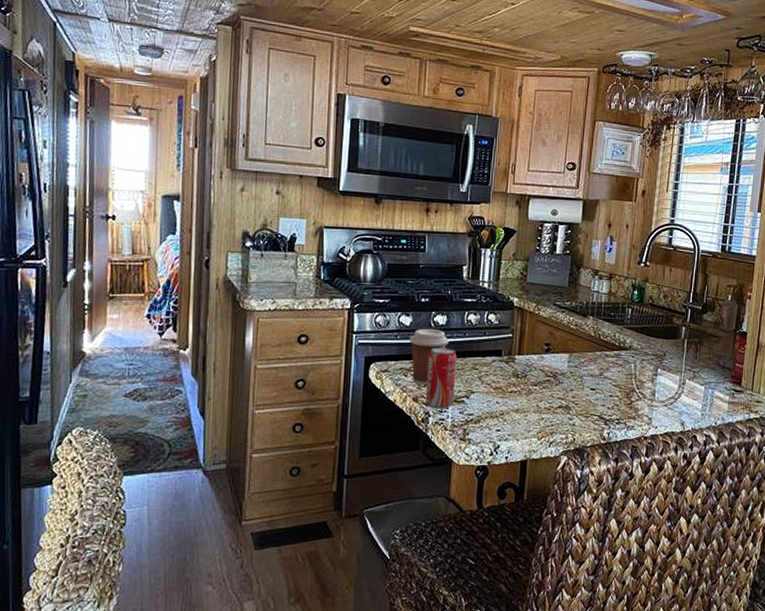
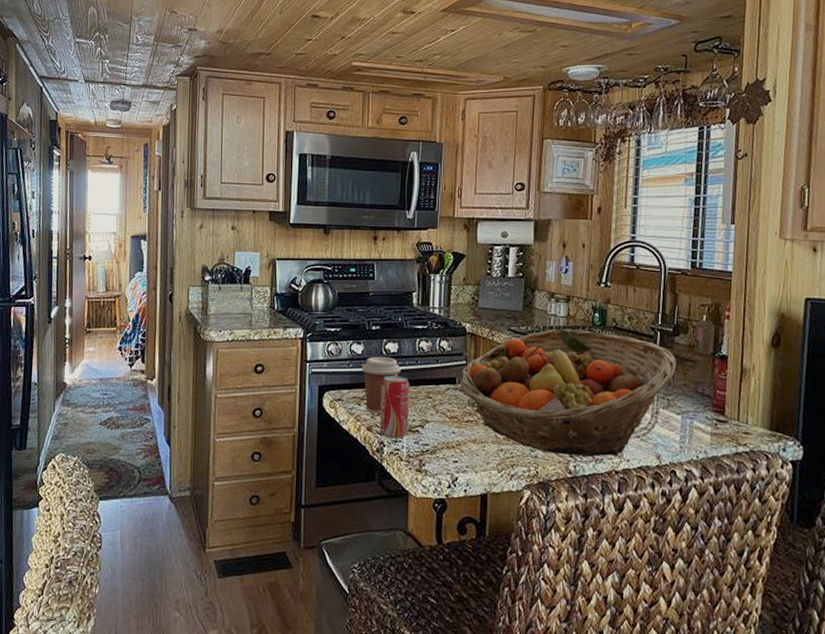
fruit basket: none [506,304,703,424] -> present [460,328,676,457]

